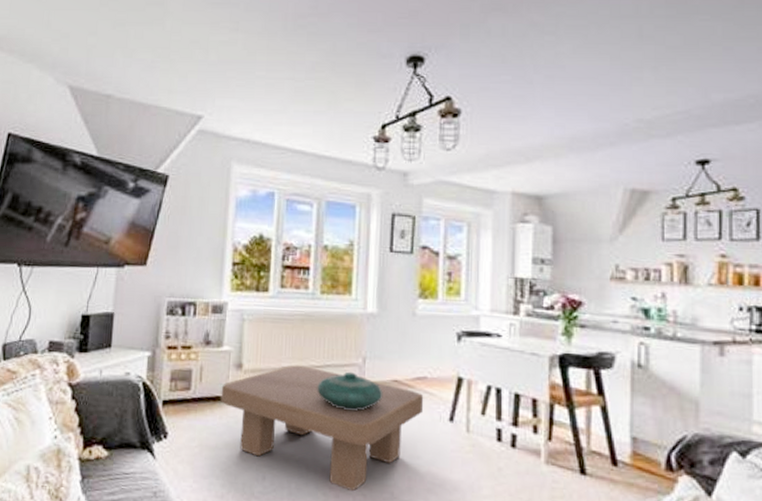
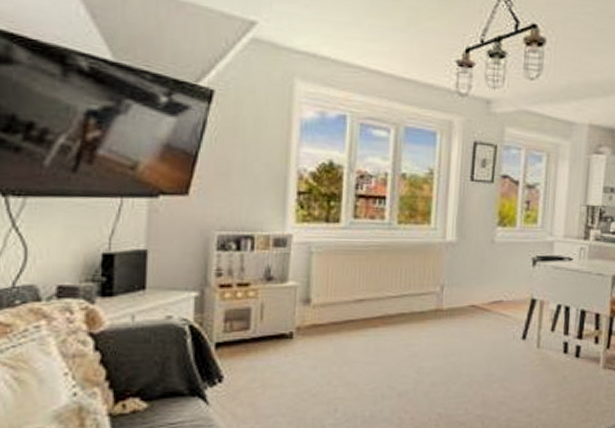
coffee table: present [220,365,424,491] -> none [286,297,499,411]
decorative bowl: present [317,371,383,411] -> none [393,300,461,336]

